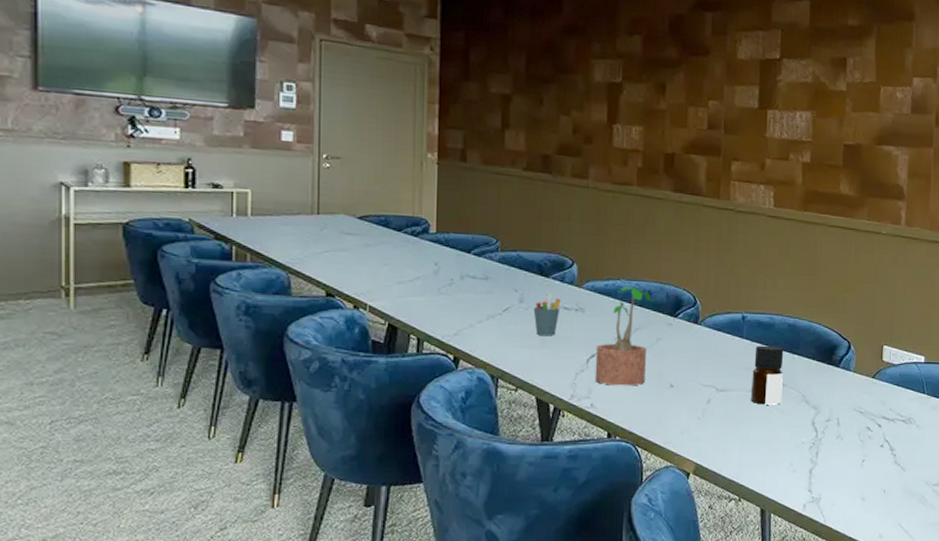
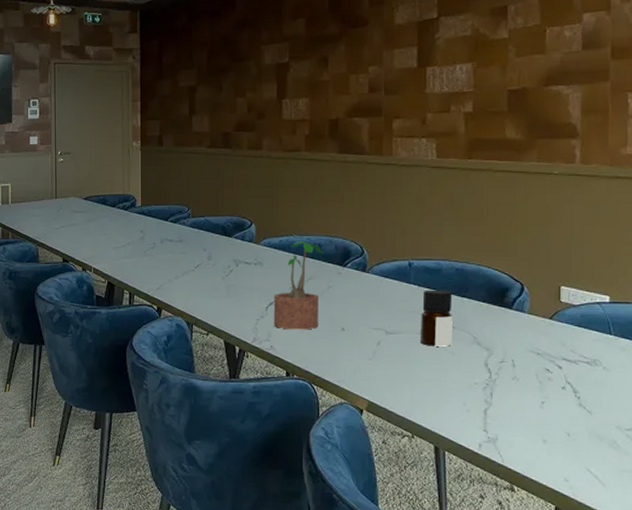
pen holder: present [533,292,561,335] -> none [219,250,243,287]

